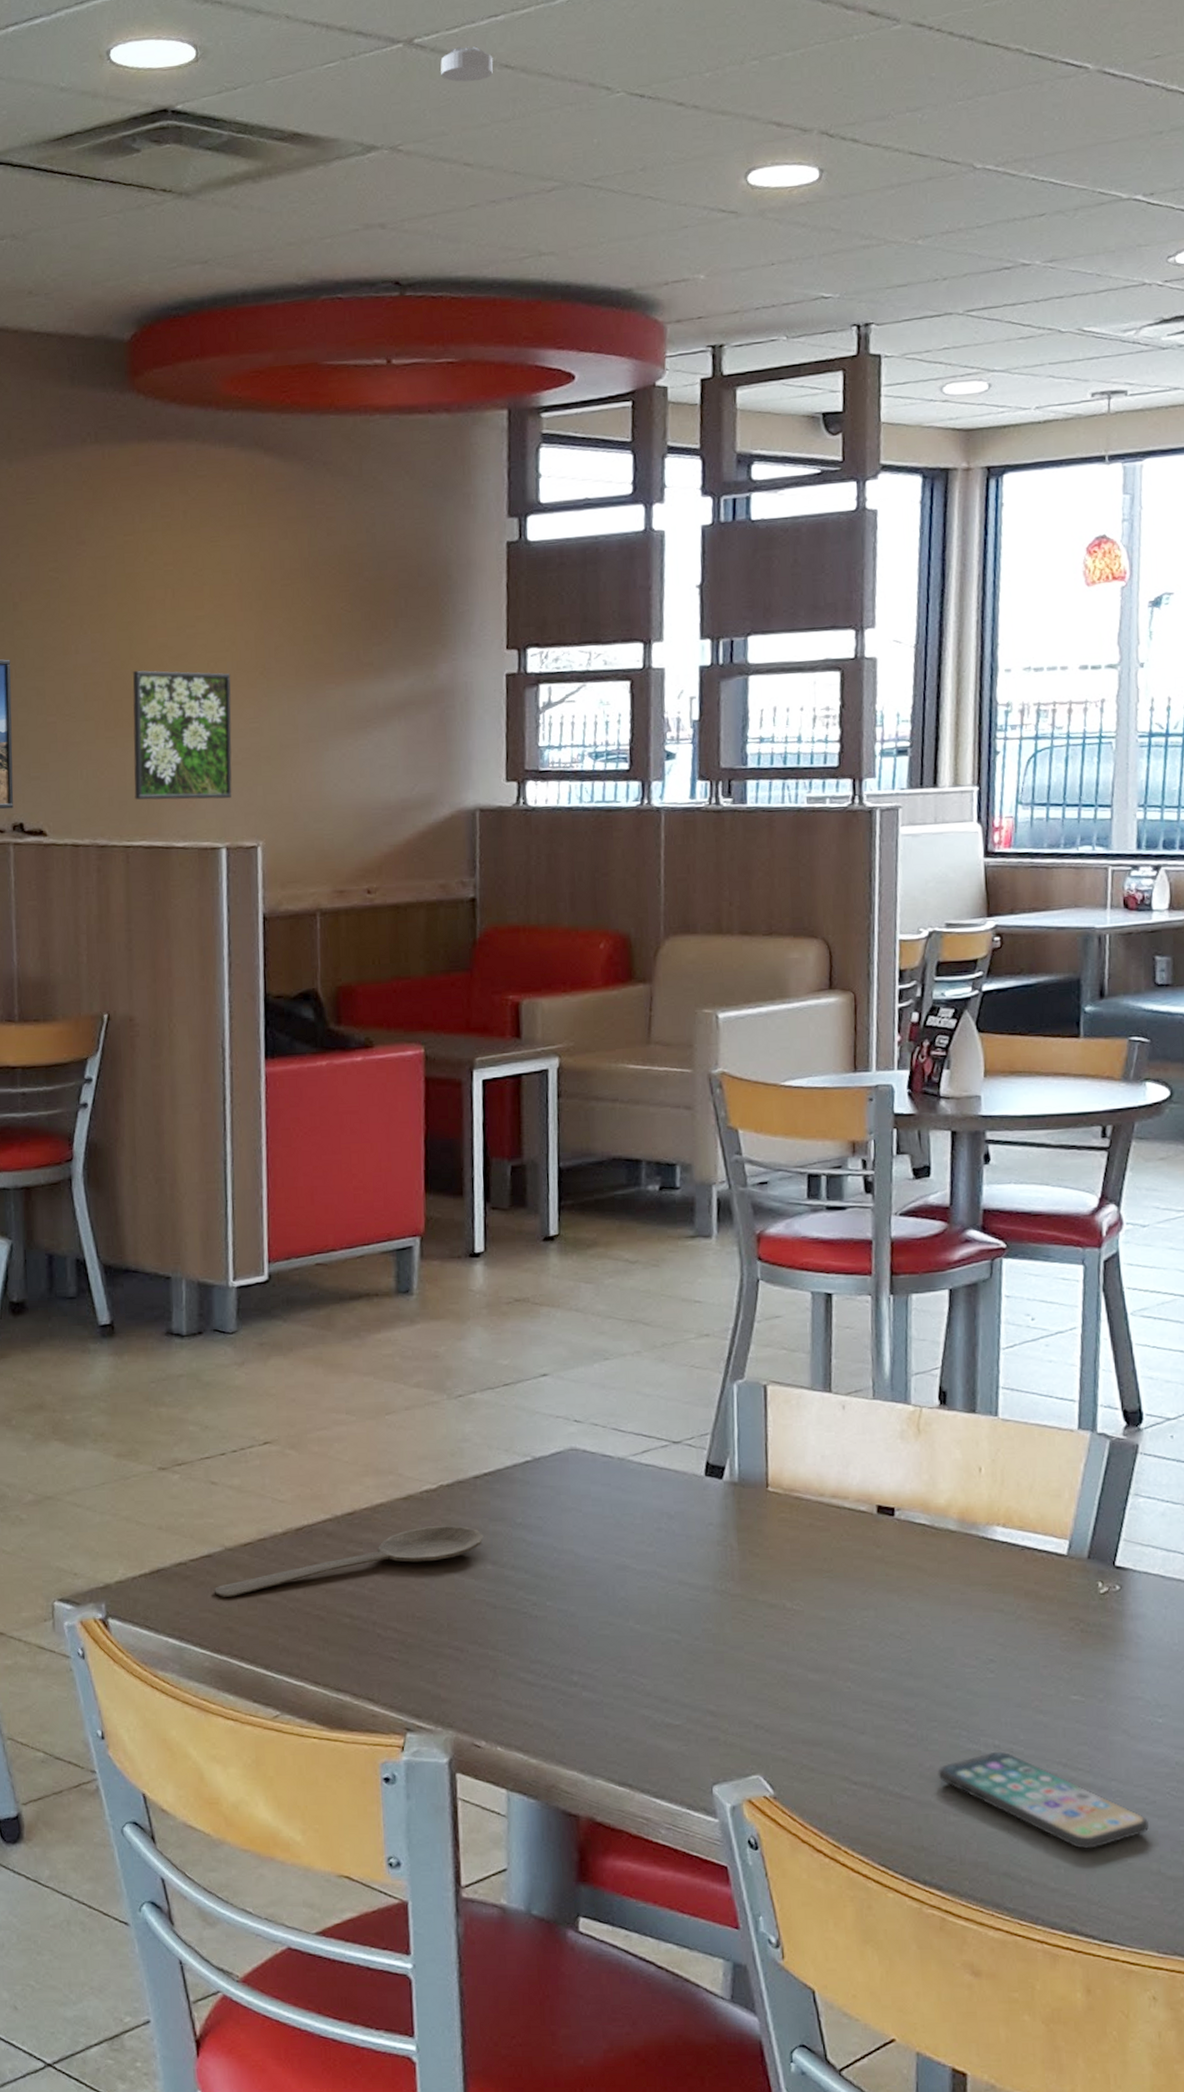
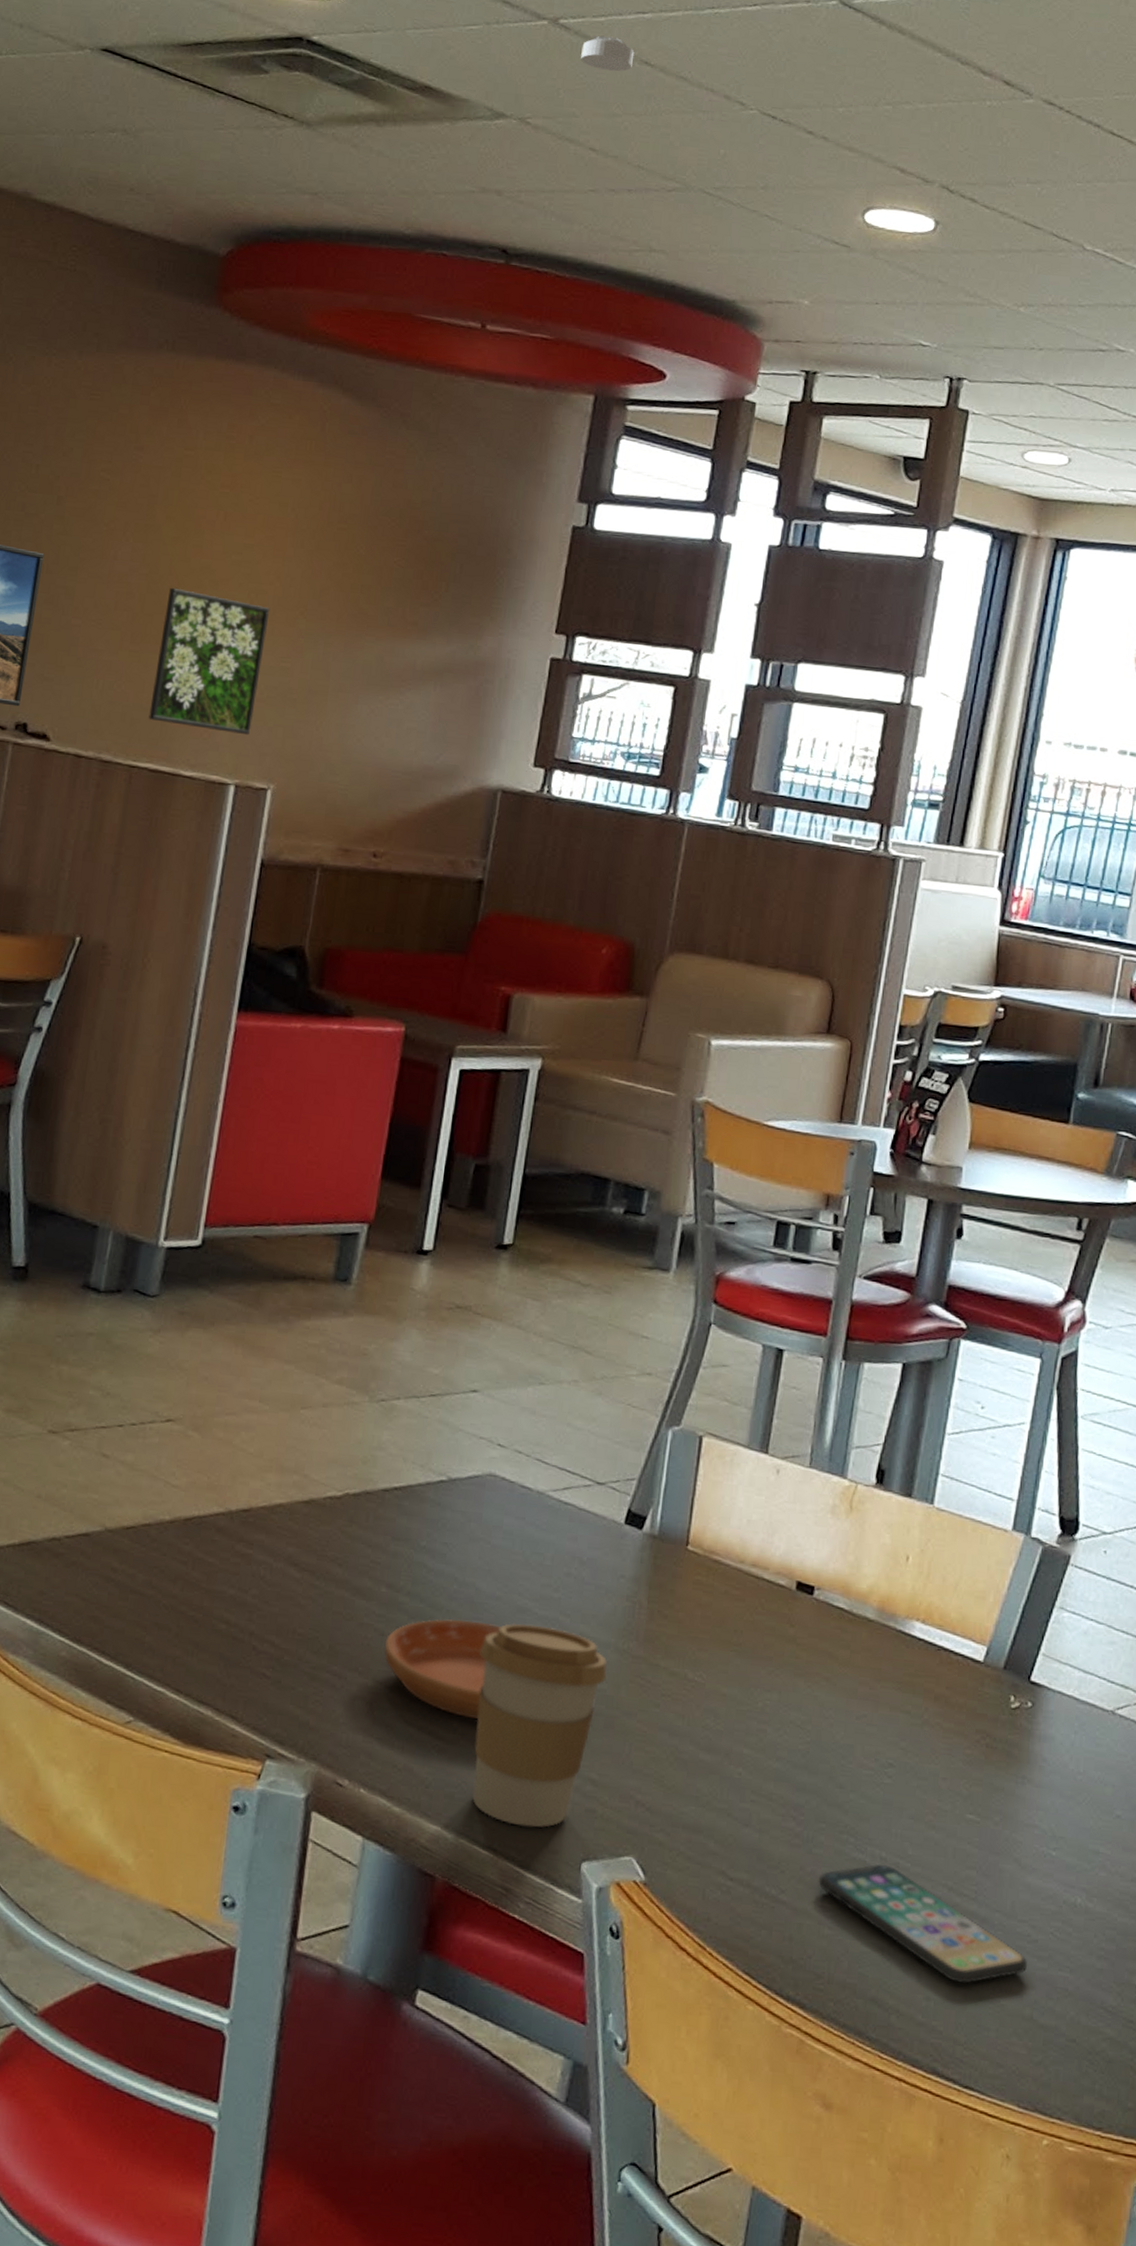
wooden spoon: present [213,1525,484,1597] -> none [84,1536,383,1584]
saucer: none [498,1583,604,1671] -> present [384,1619,501,1719]
coffee cup: none [588,1579,710,1761] -> present [472,1622,607,1828]

